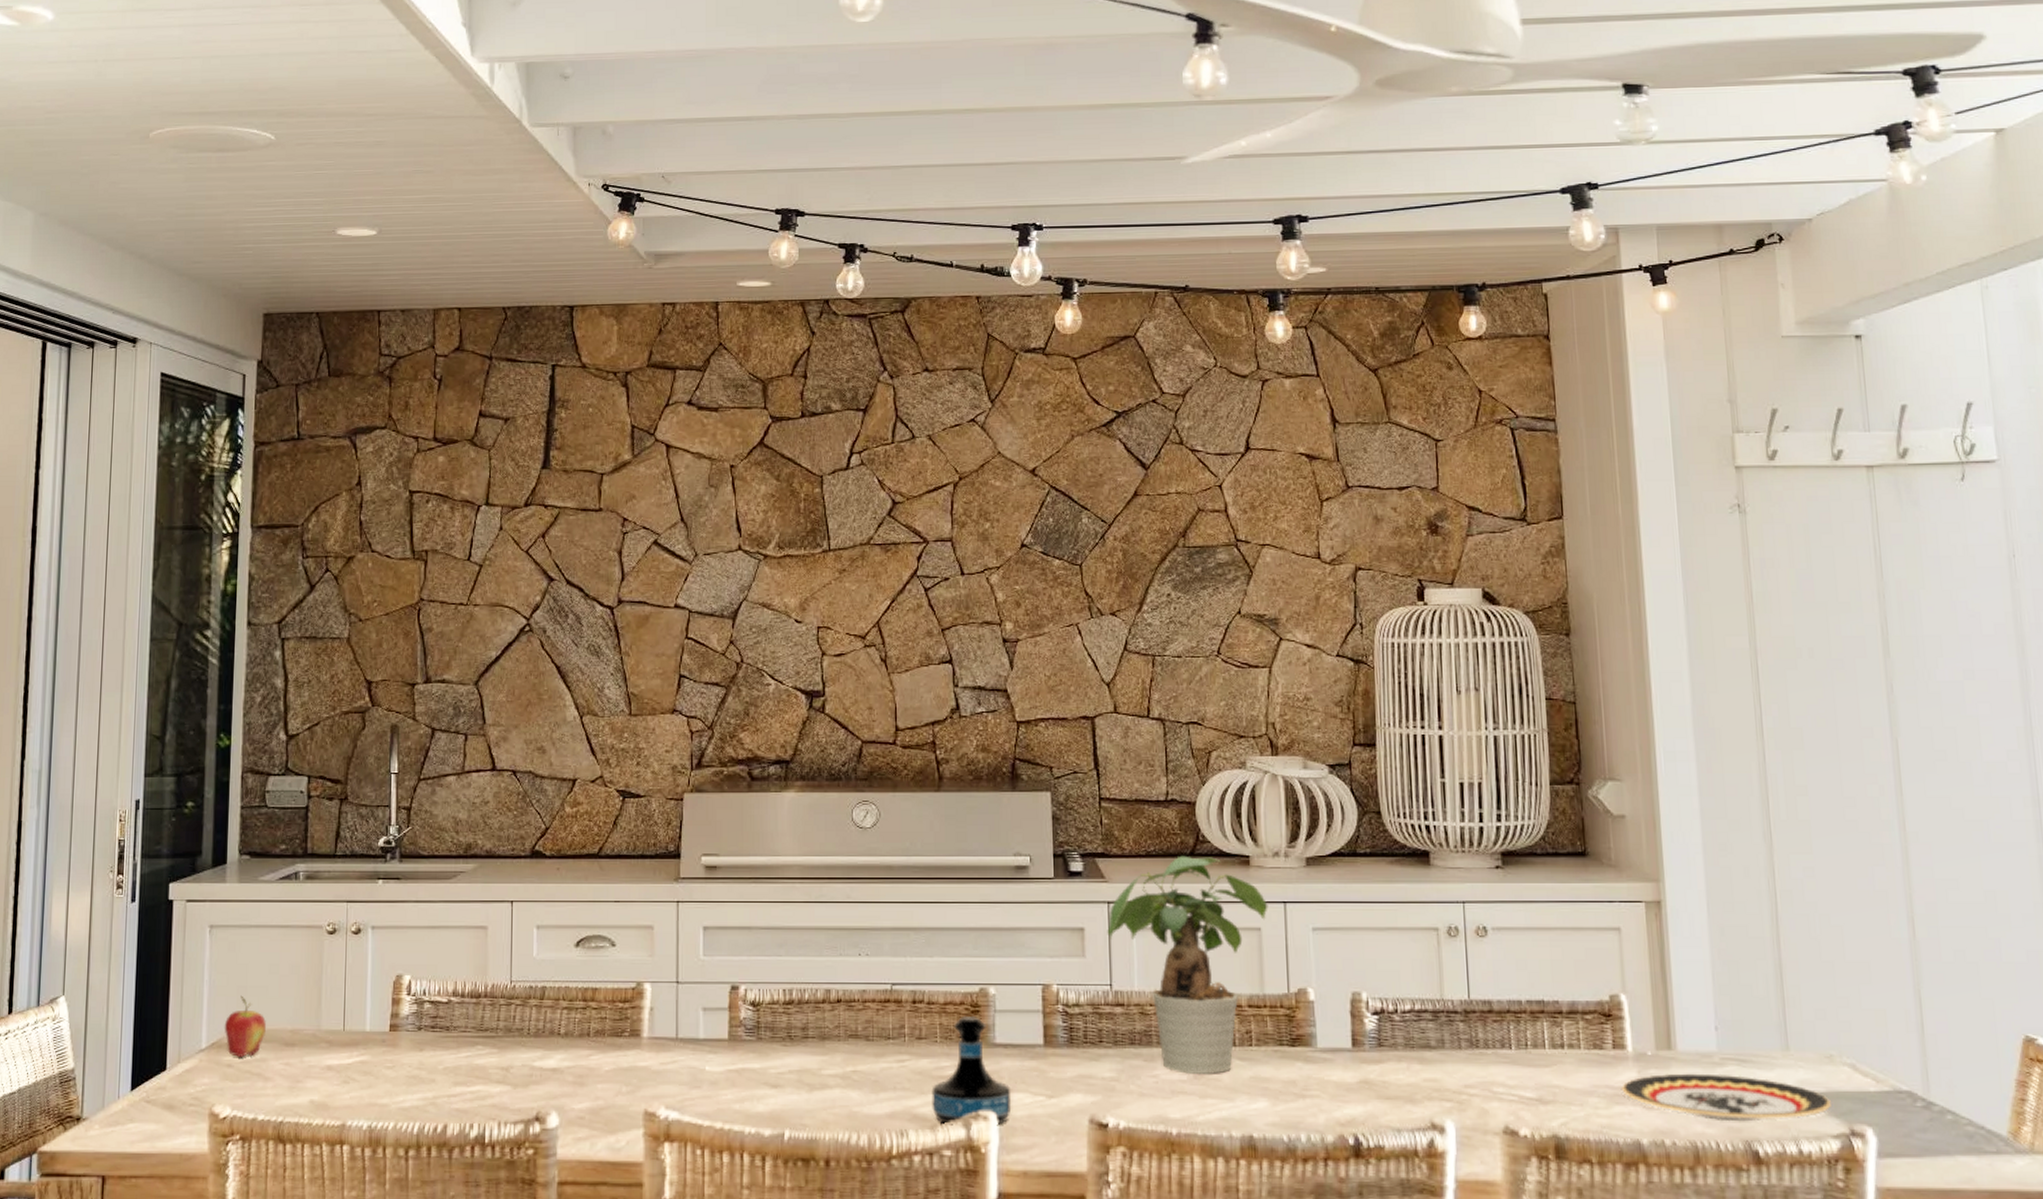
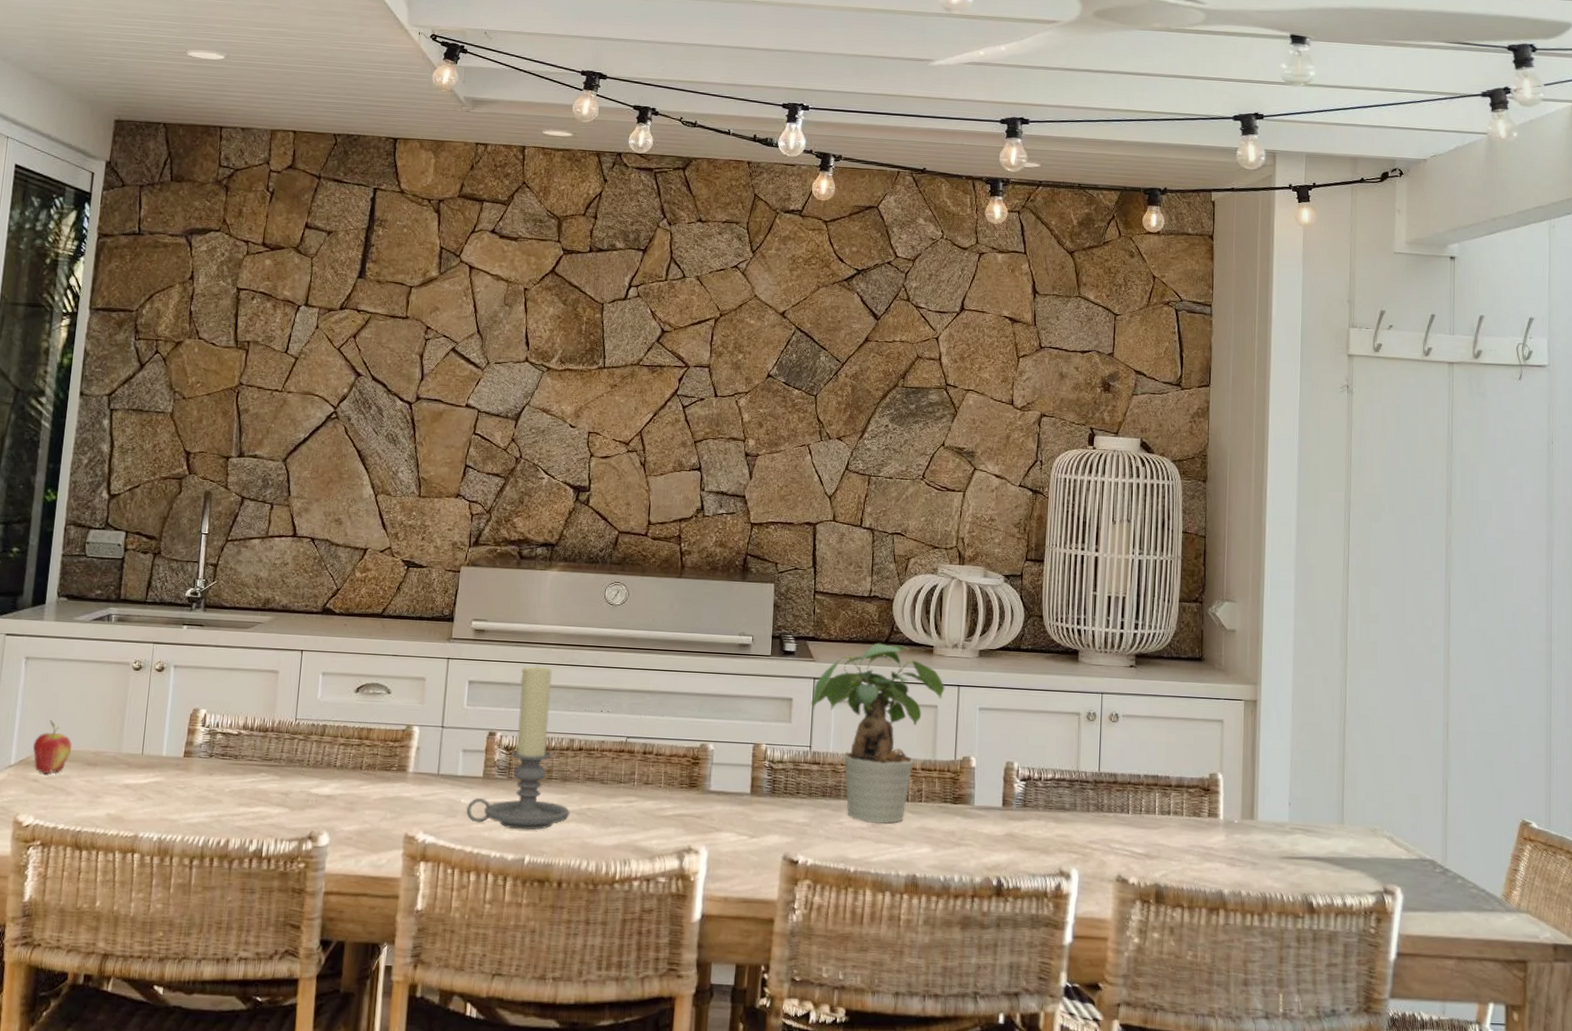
candle holder: none [713,903,833,1100] -> present [466,664,570,830]
tequila bottle: present [931,1015,1012,1125] -> none [652,766,720,858]
plate: present [1621,1073,1831,1122] -> none [1211,838,1371,879]

